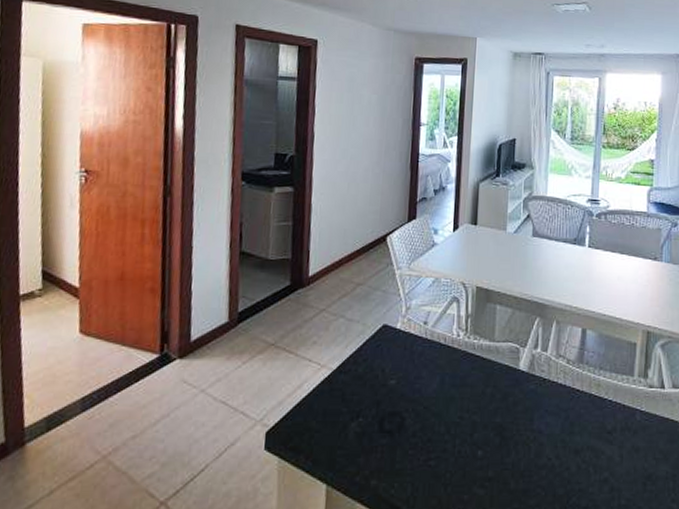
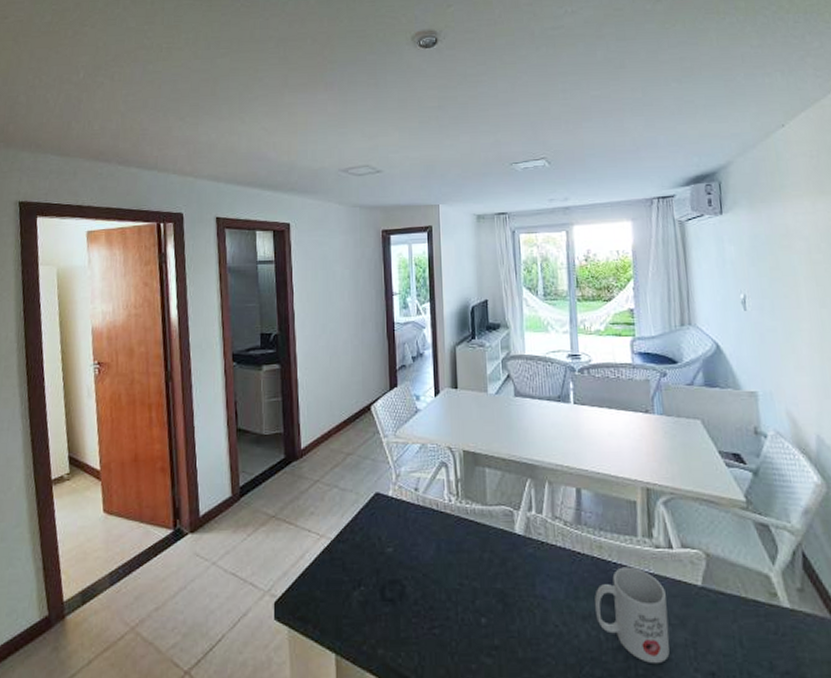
mug: none [587,404,654,494] -> present [594,567,670,663]

